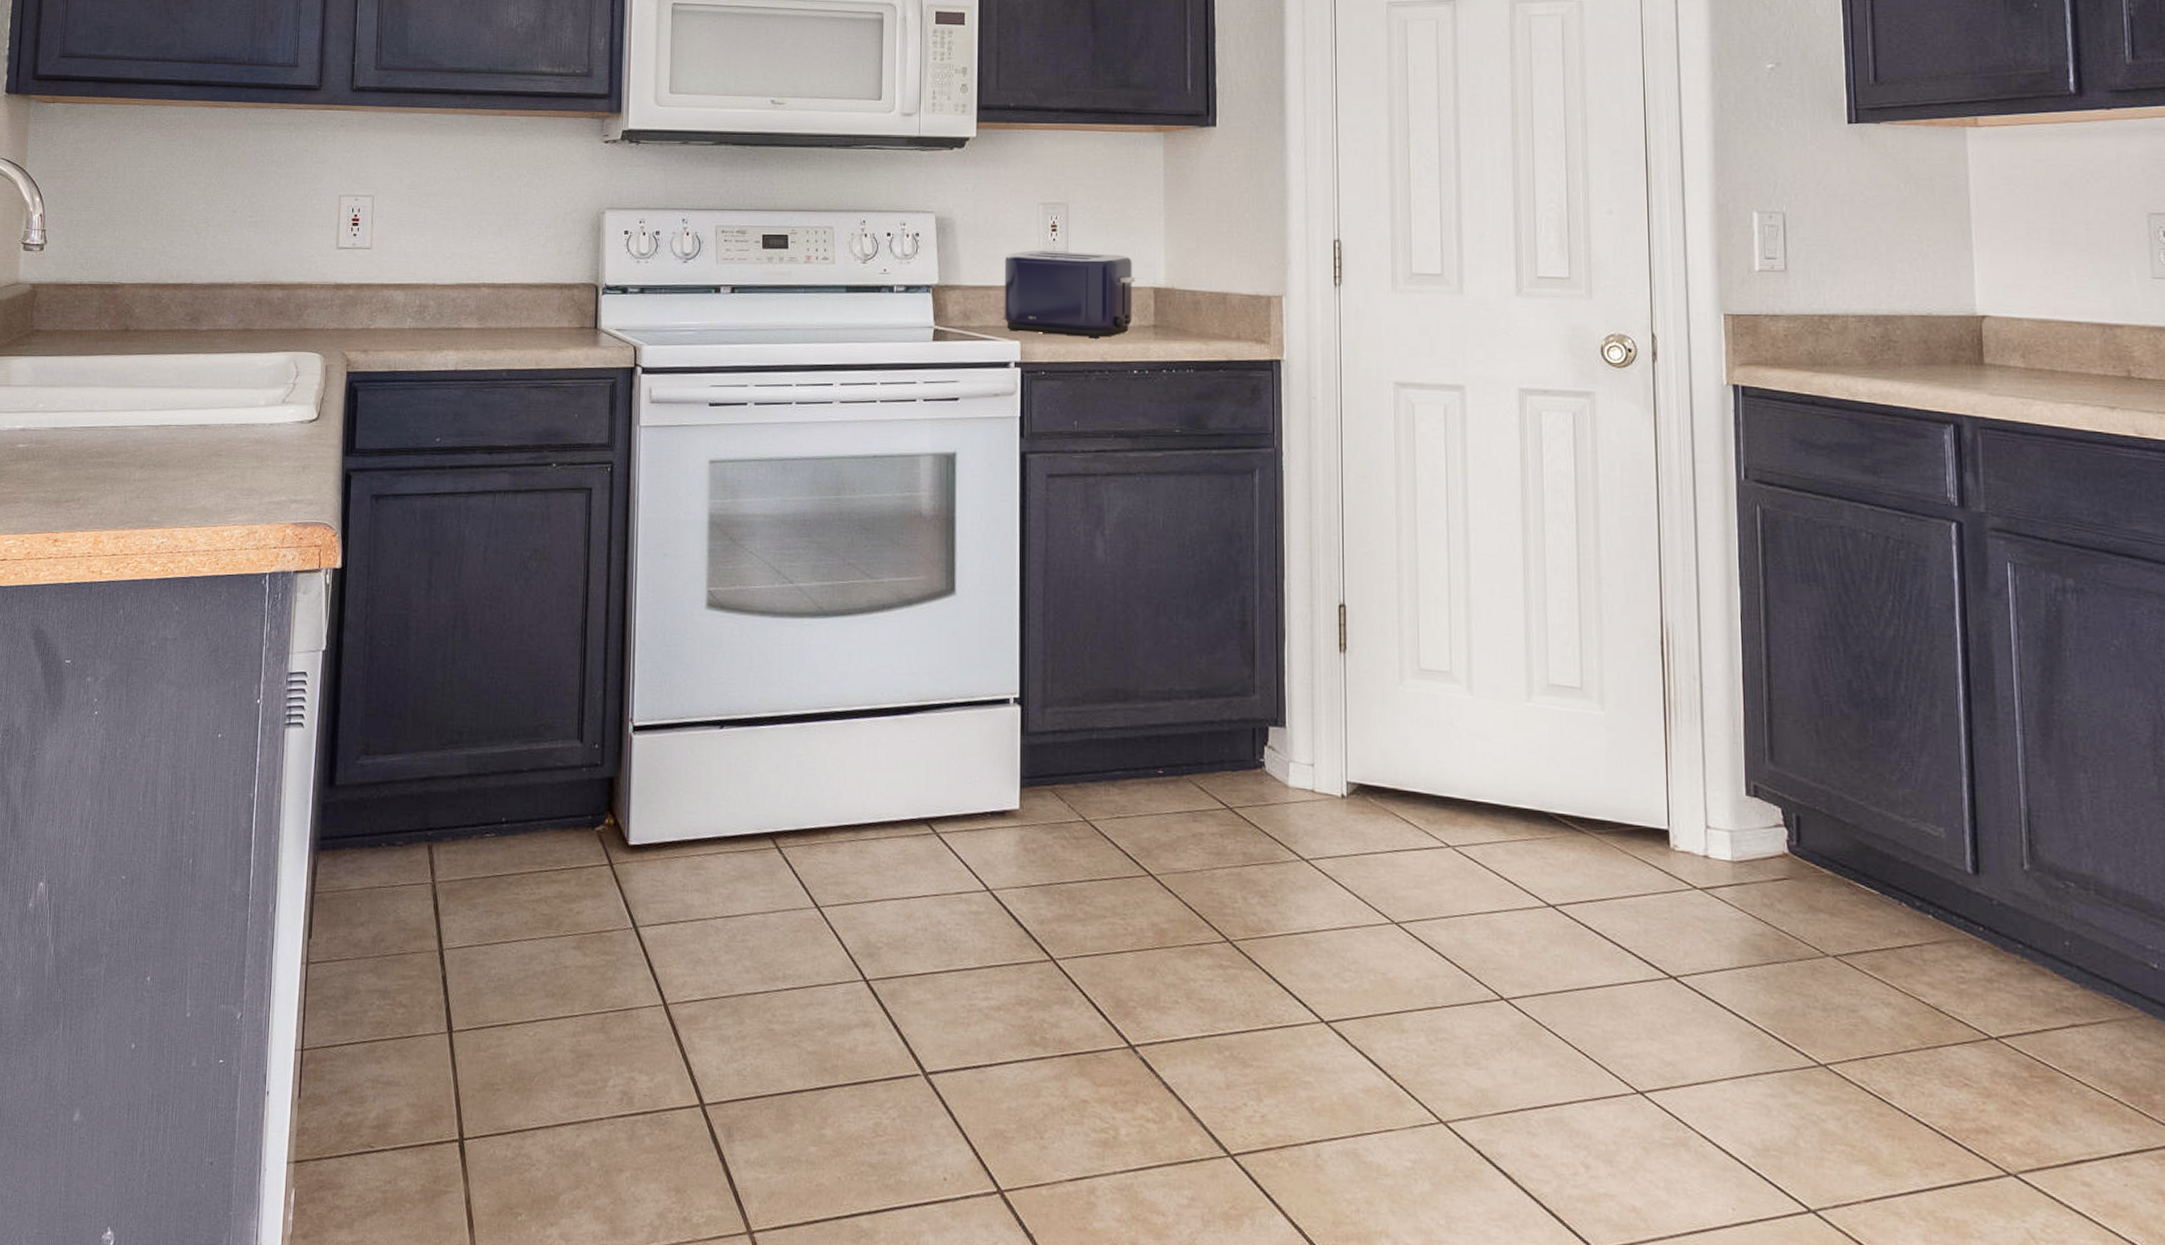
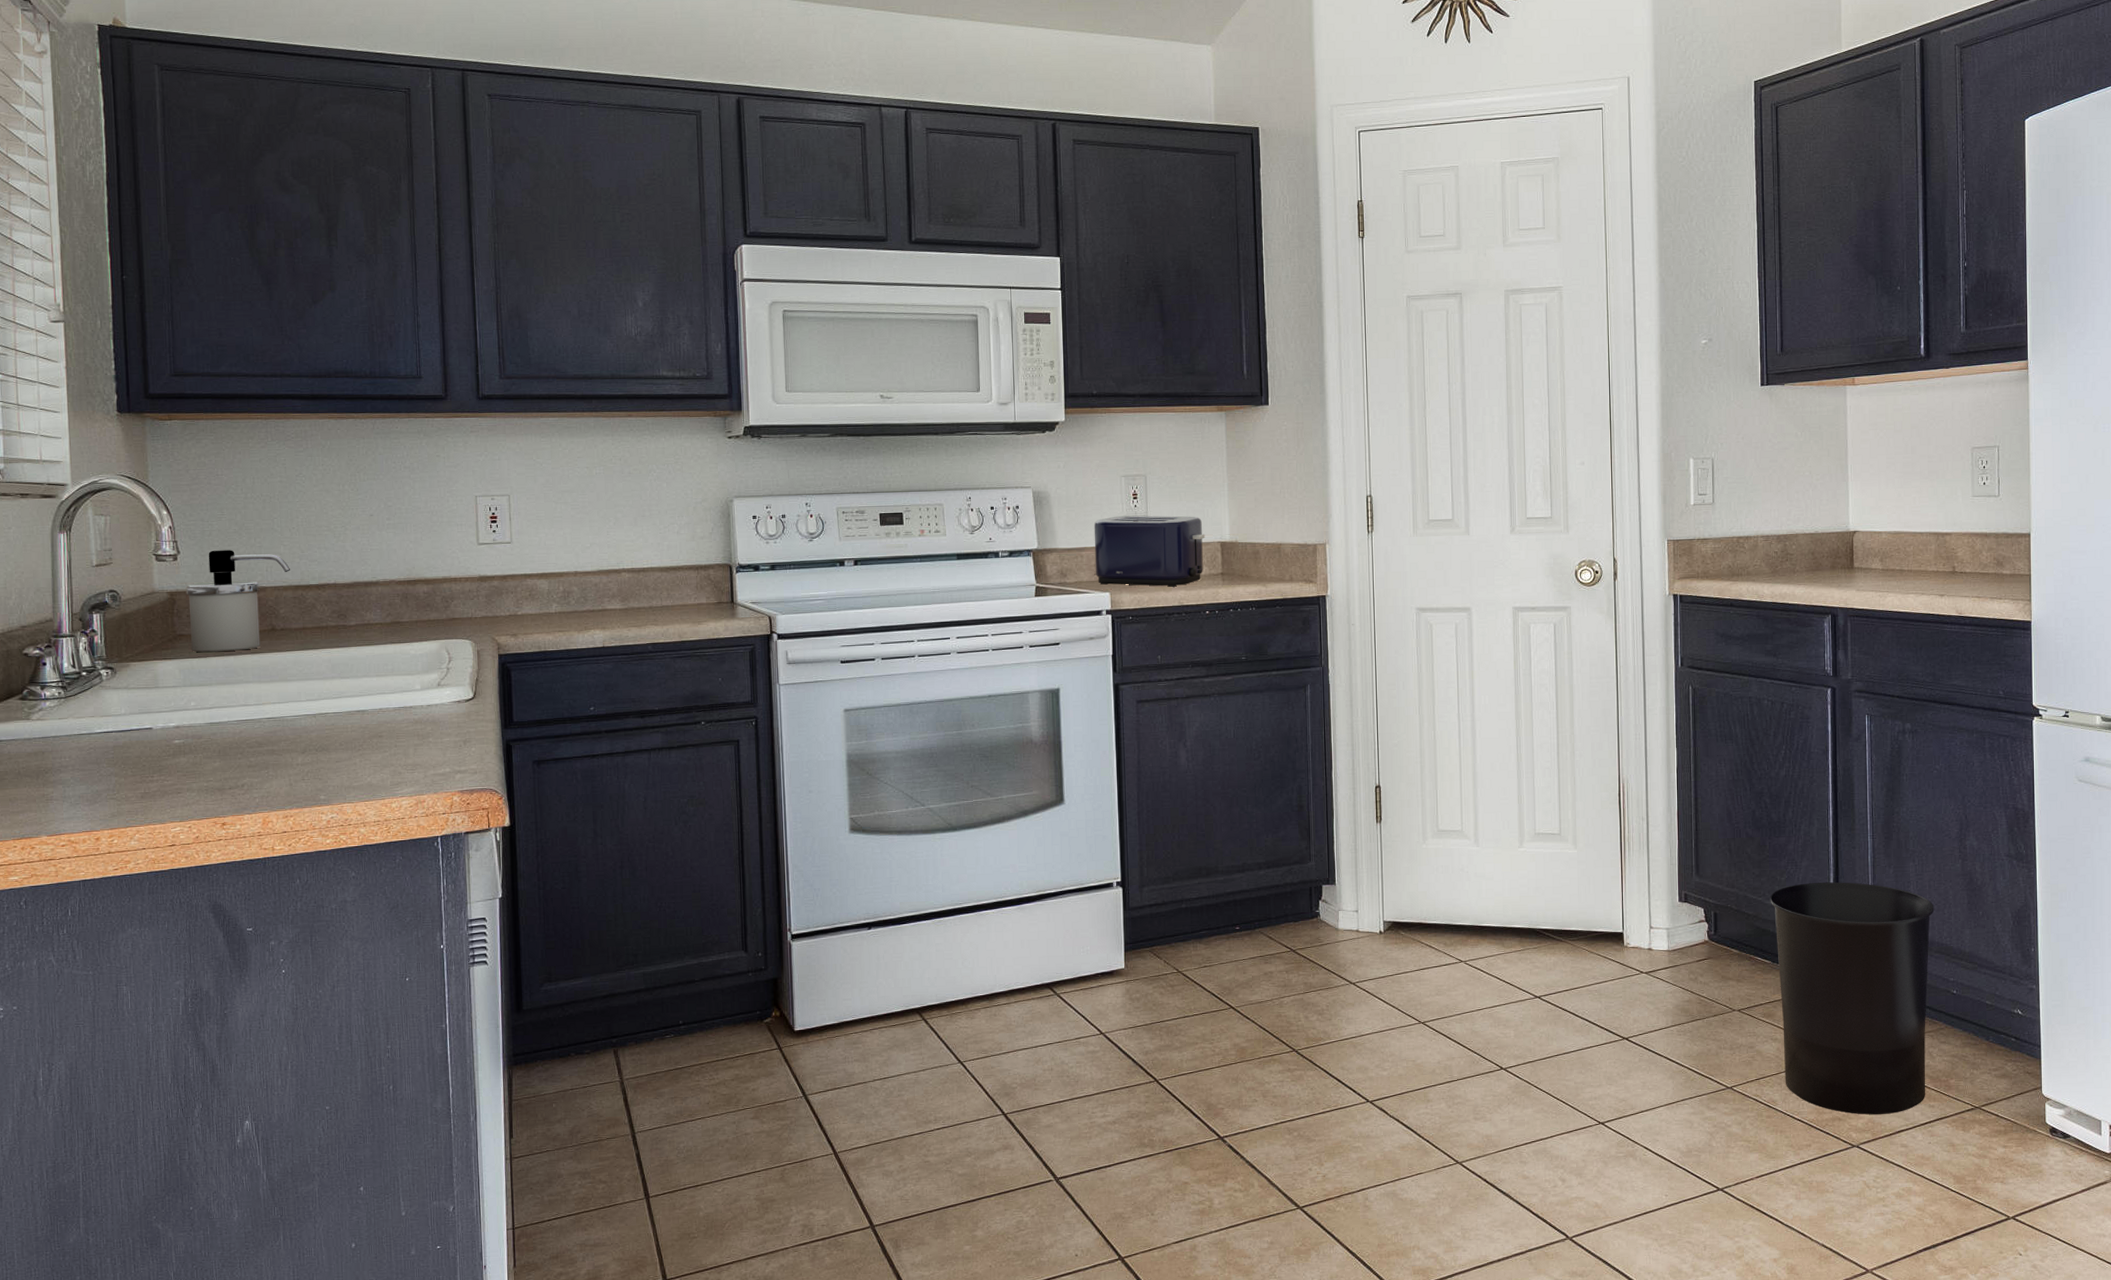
soap dispenser: none [45,241,151,351] -> present [185,550,291,653]
waste bin: none [1875,787,2120,1134] -> present [1770,882,1934,1115]

